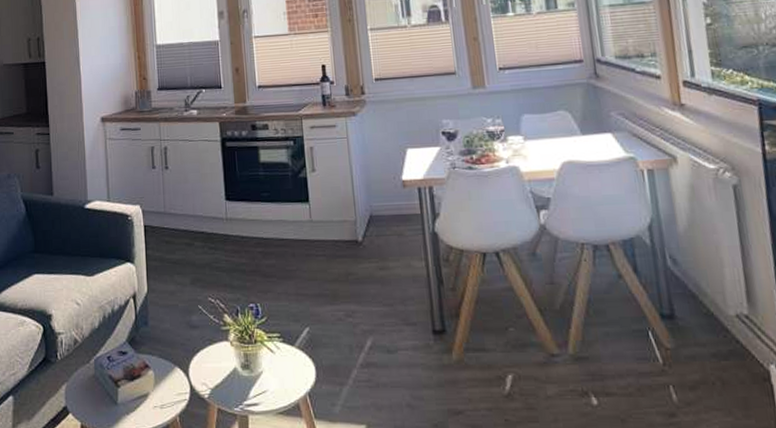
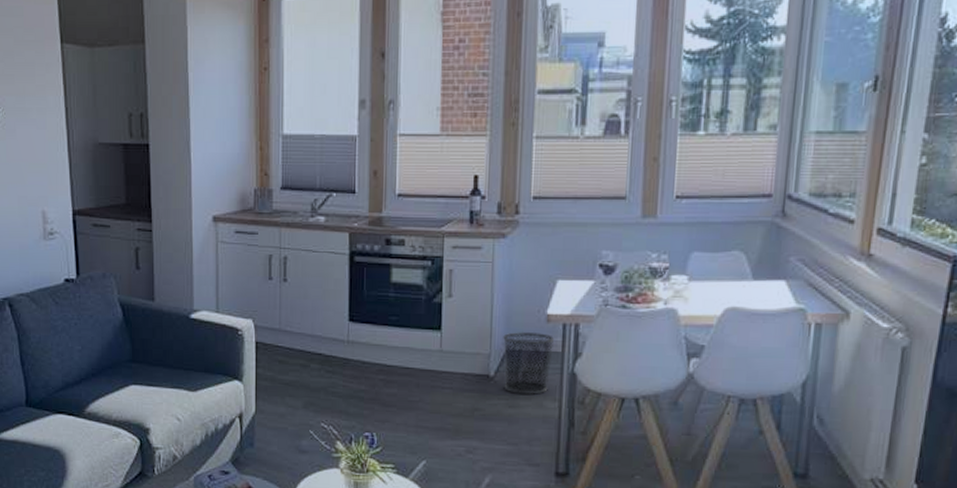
waste bin: none [365,197,414,256] -> present [503,332,555,395]

